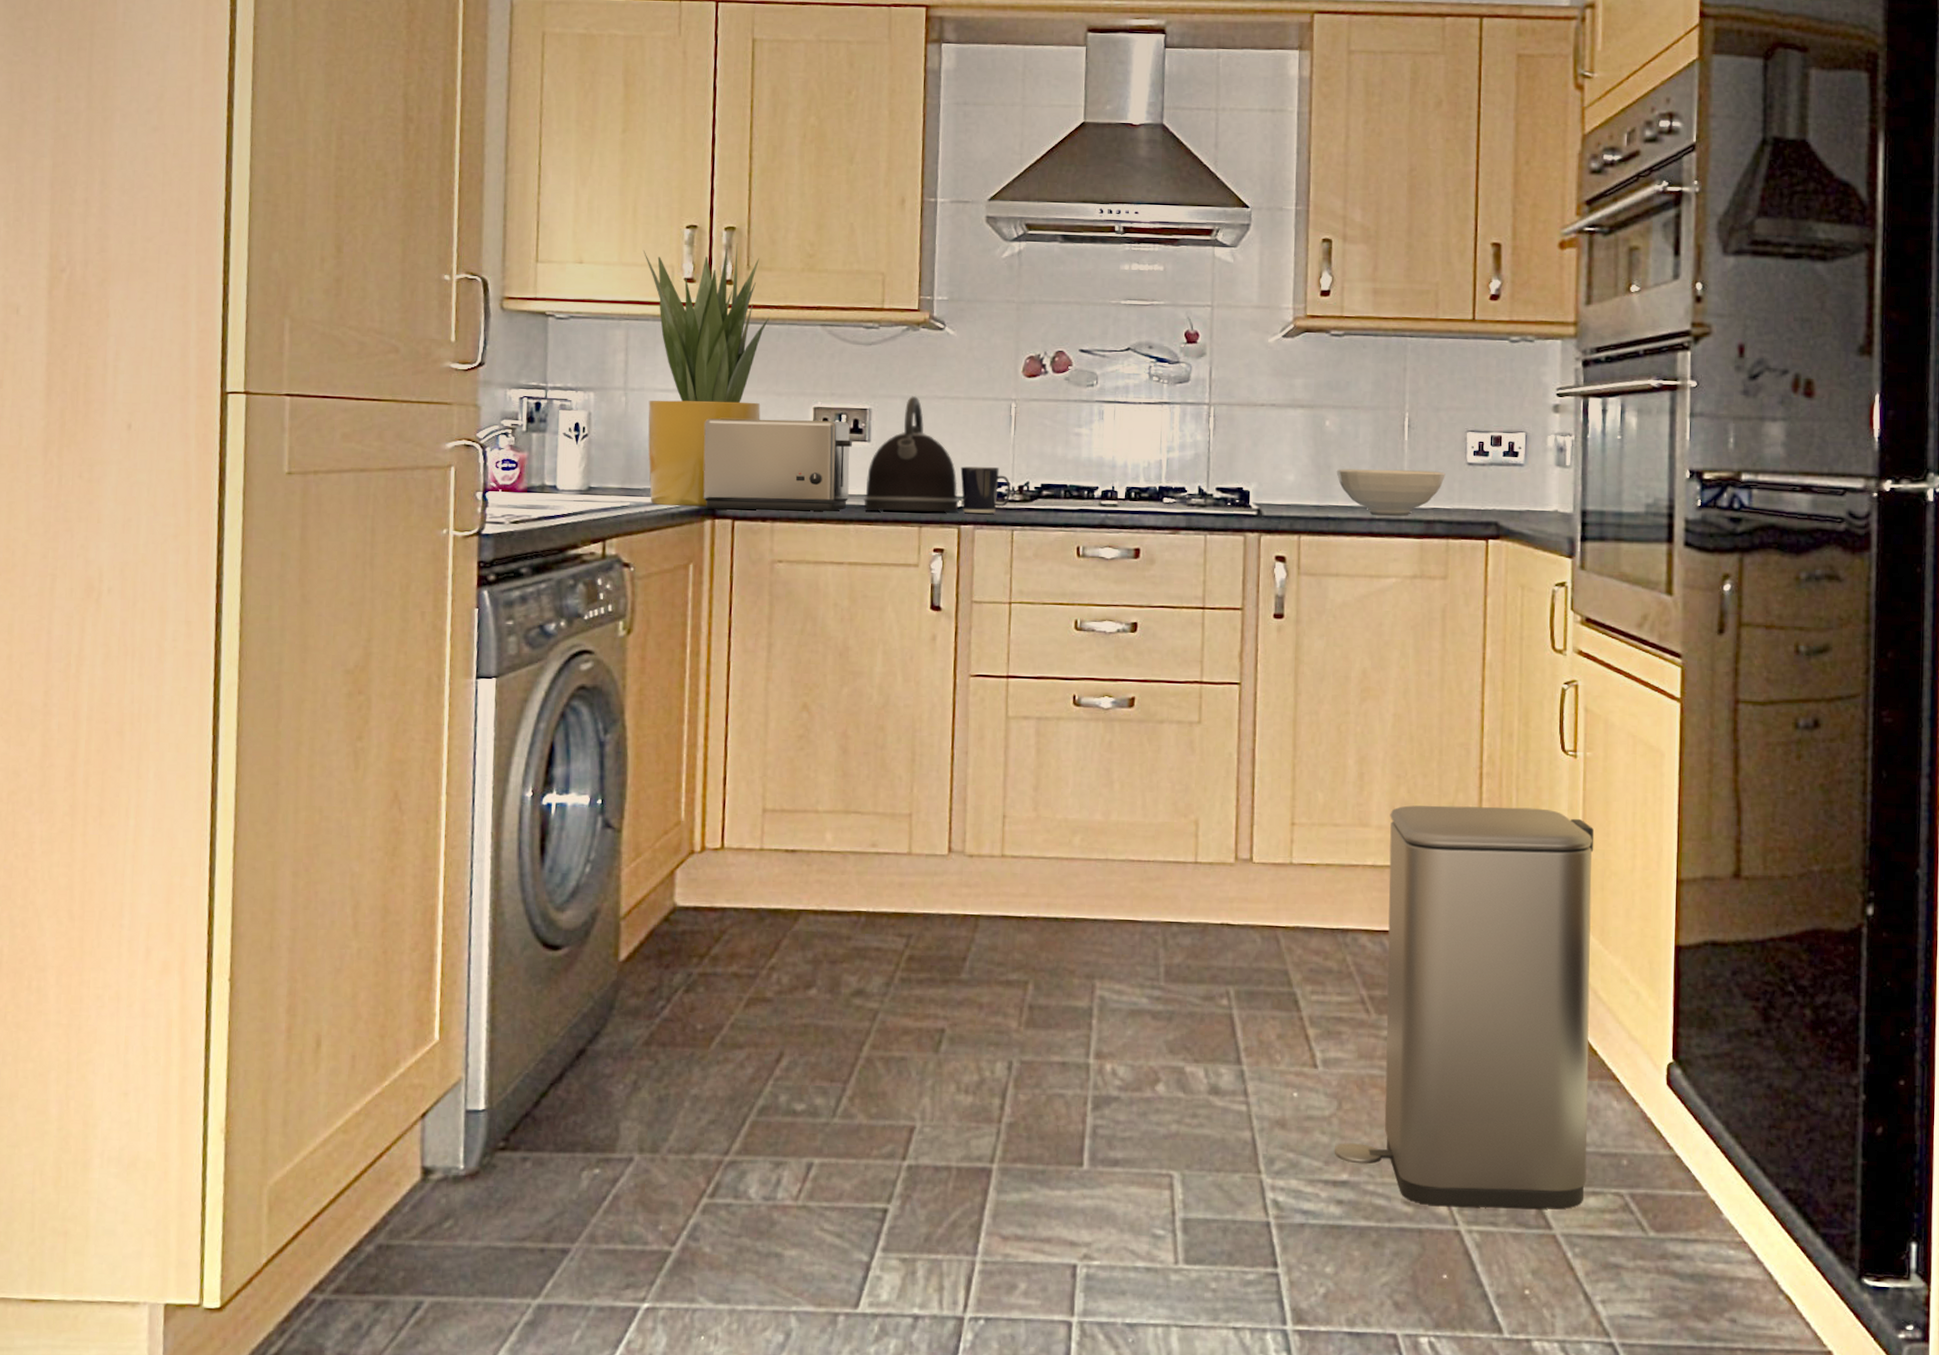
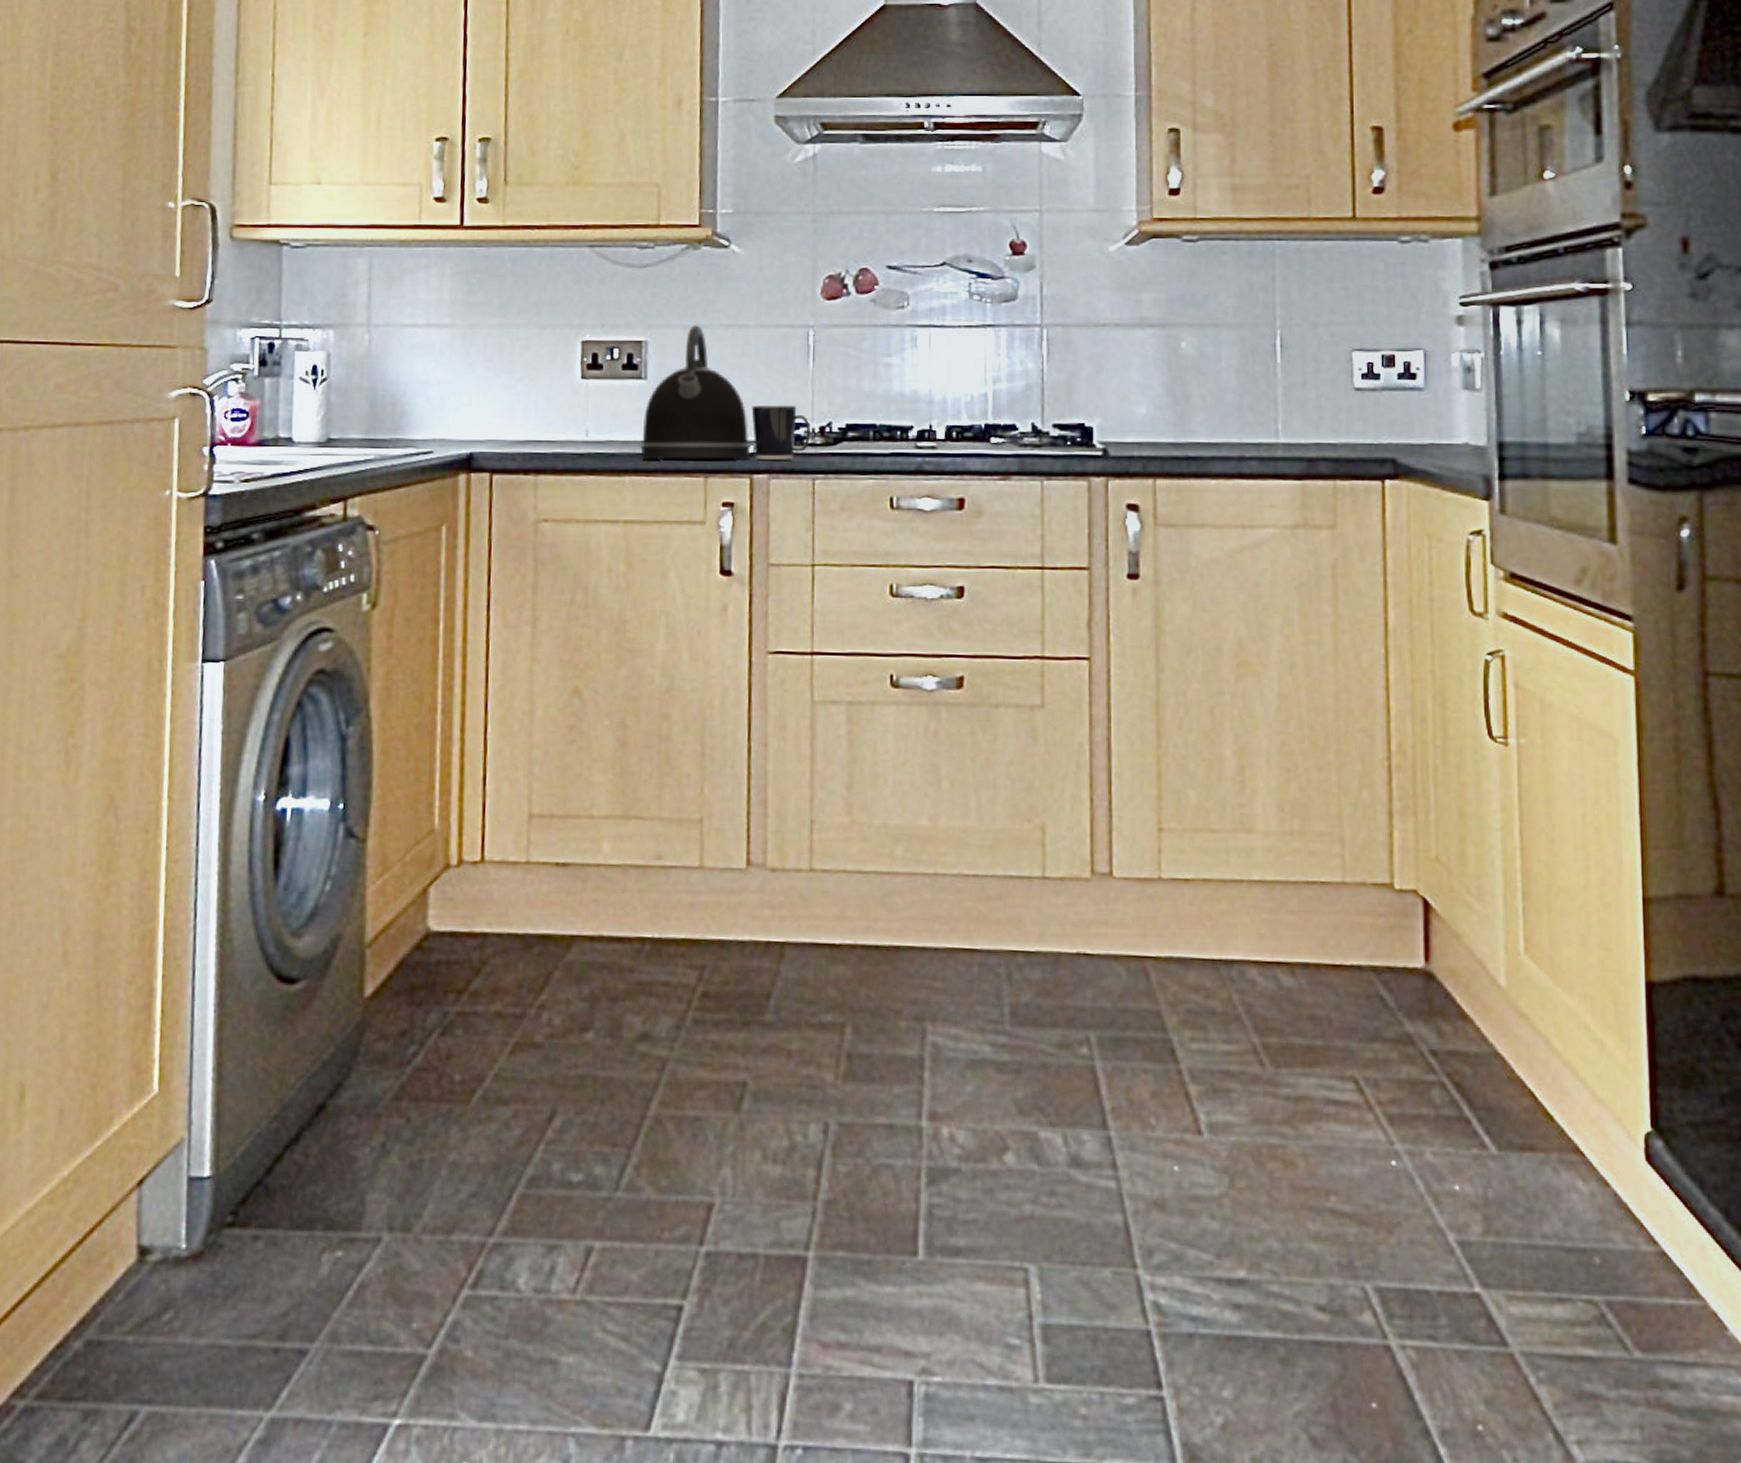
planter: present [643,243,769,507] -> none [387,156,530,459]
toaster: present [703,418,853,513] -> none [457,355,627,463]
pedal bin: present [1334,805,1595,1210] -> none [1227,805,1549,1321]
bowl: present [1336,468,1446,517] -> none [1196,398,1329,455]

